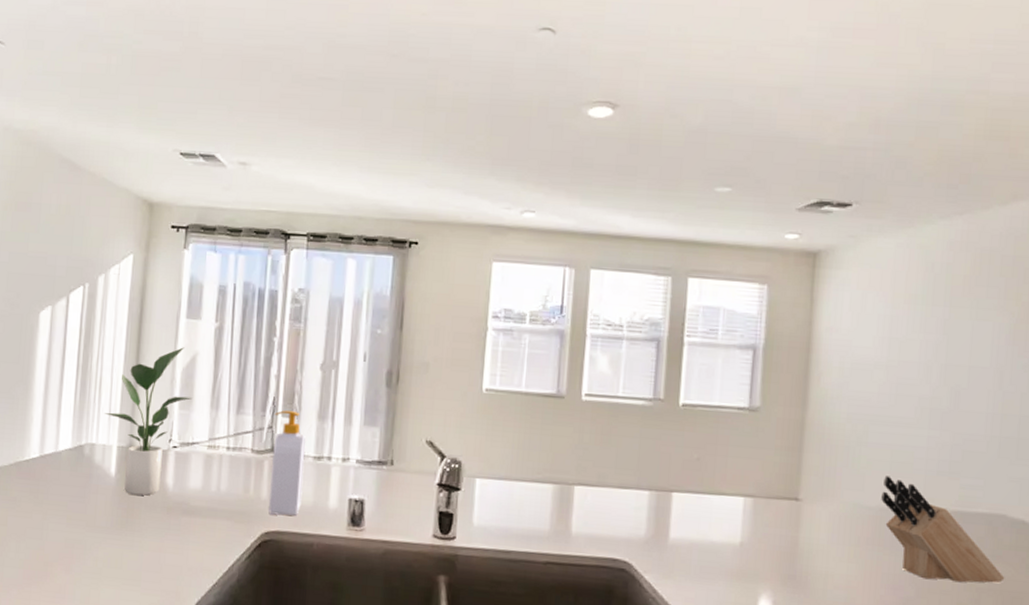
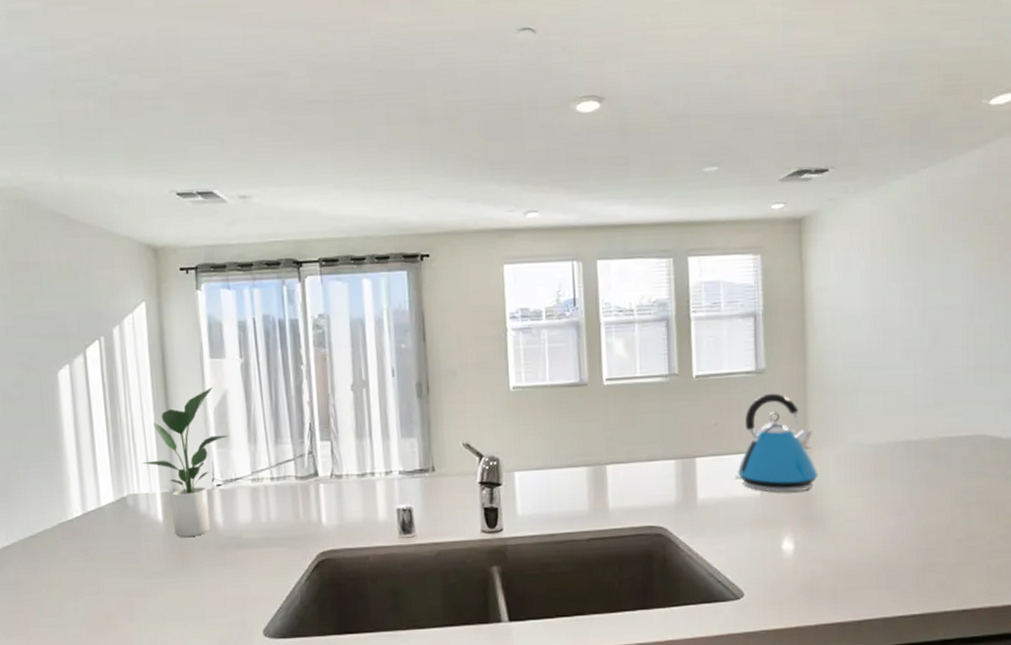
soap bottle: present [268,410,306,516] -> none [313,434,352,535]
kettle: none [712,434,808,547] -> present [734,393,818,493]
knife block: present [881,476,1005,583] -> none [879,415,989,501]

